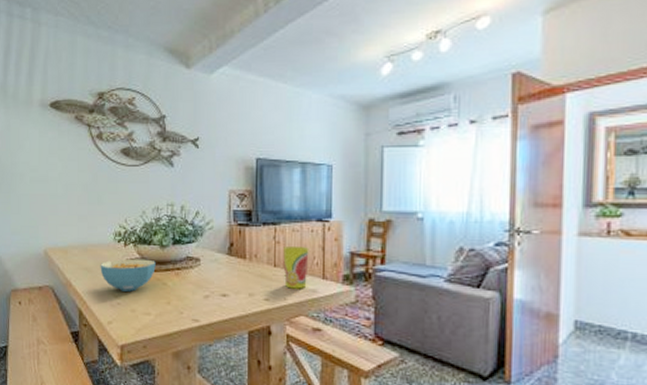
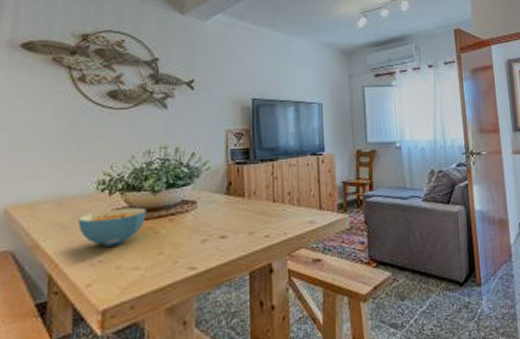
cup: present [283,245,309,289] -> none [281,179,306,223]

